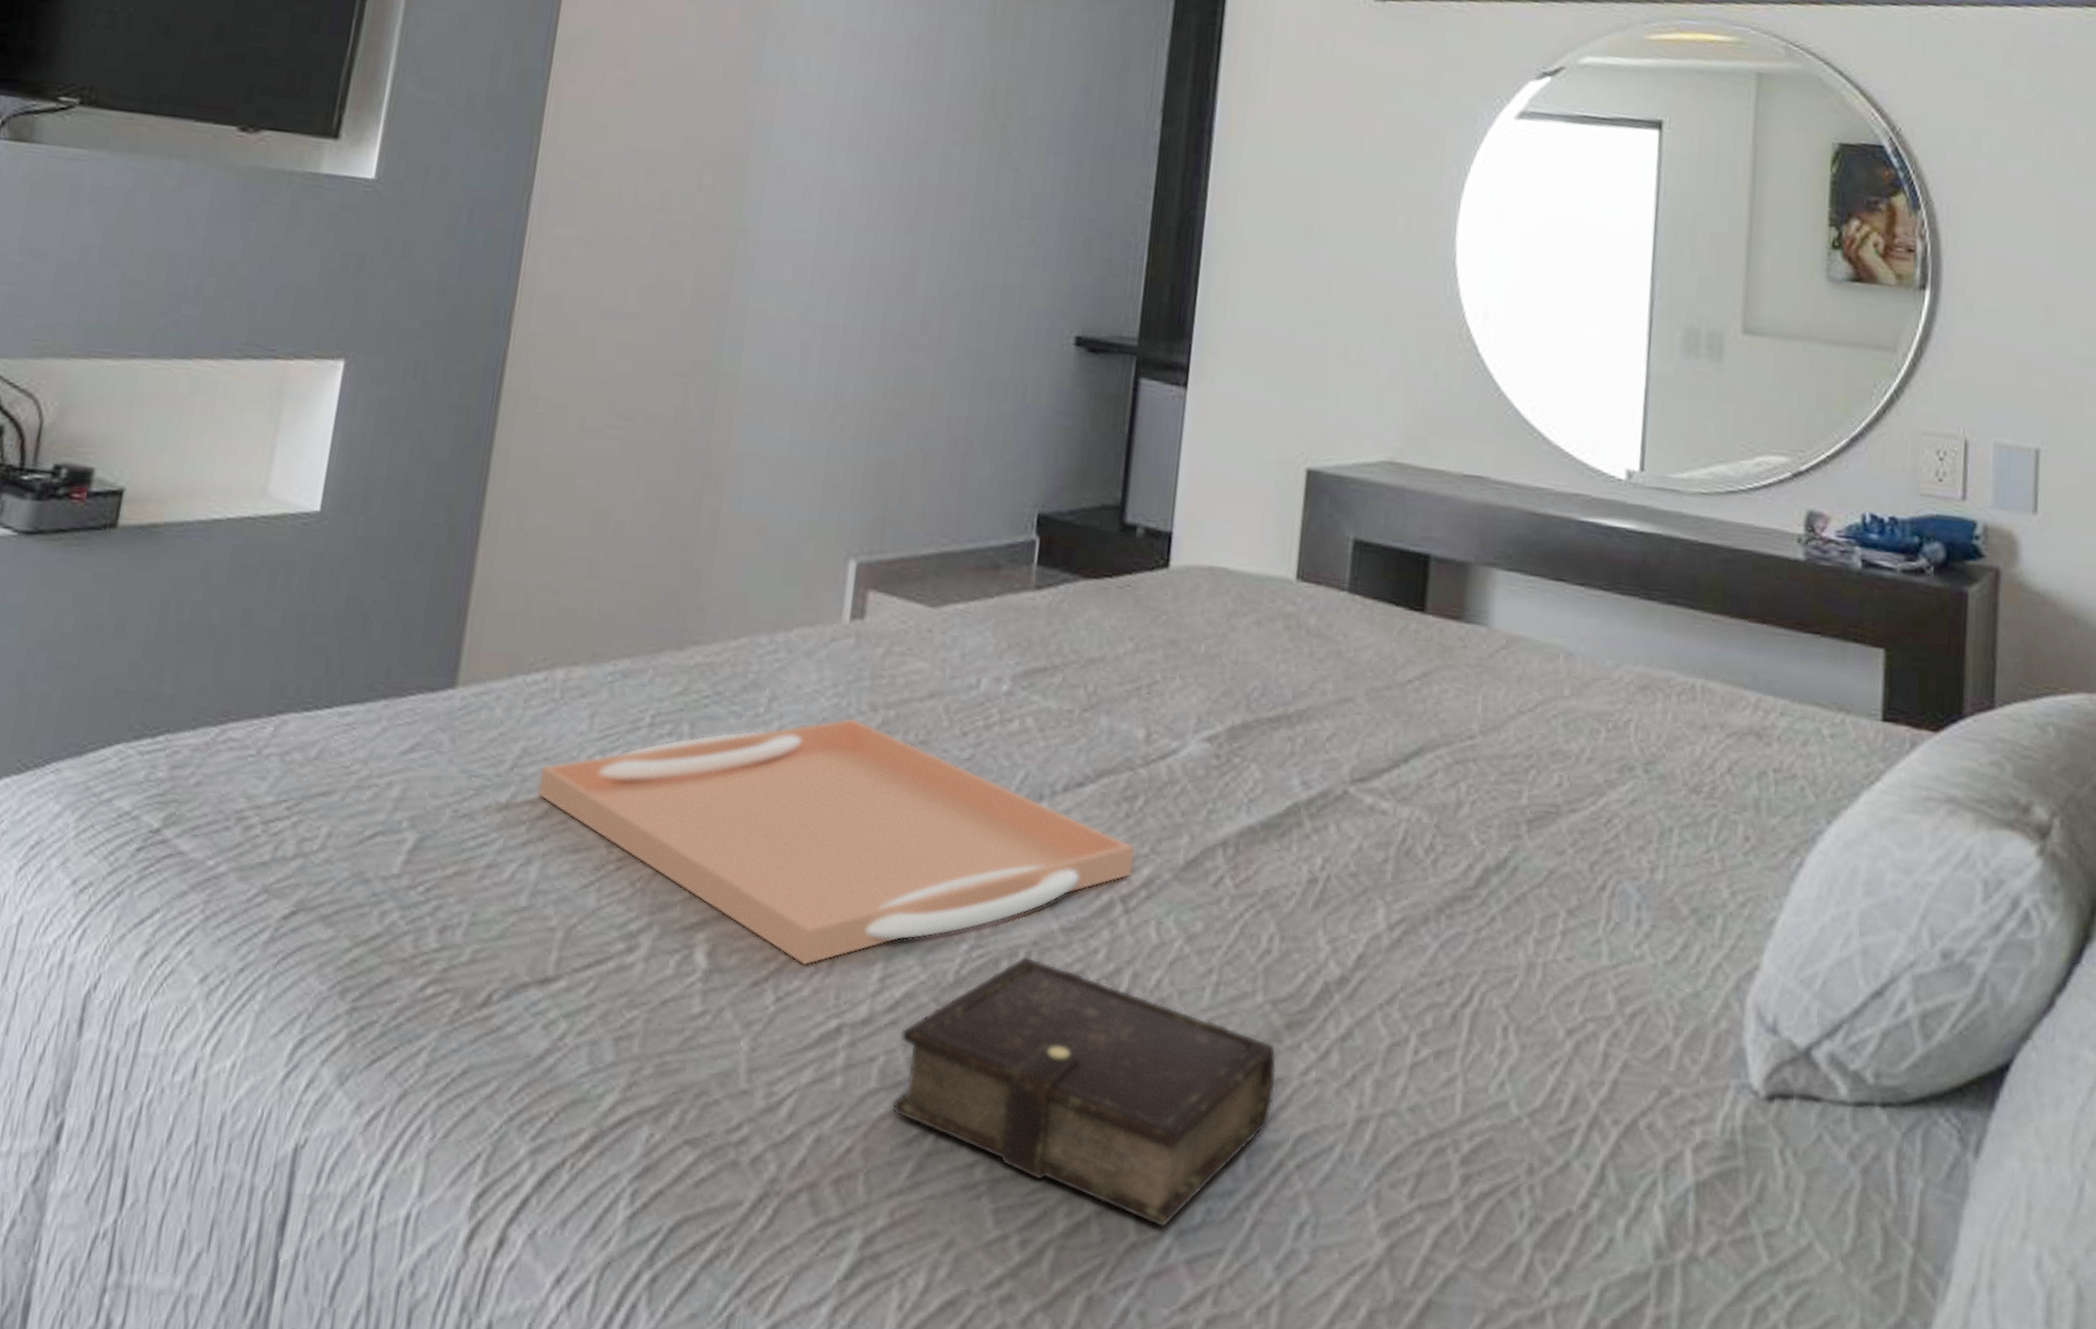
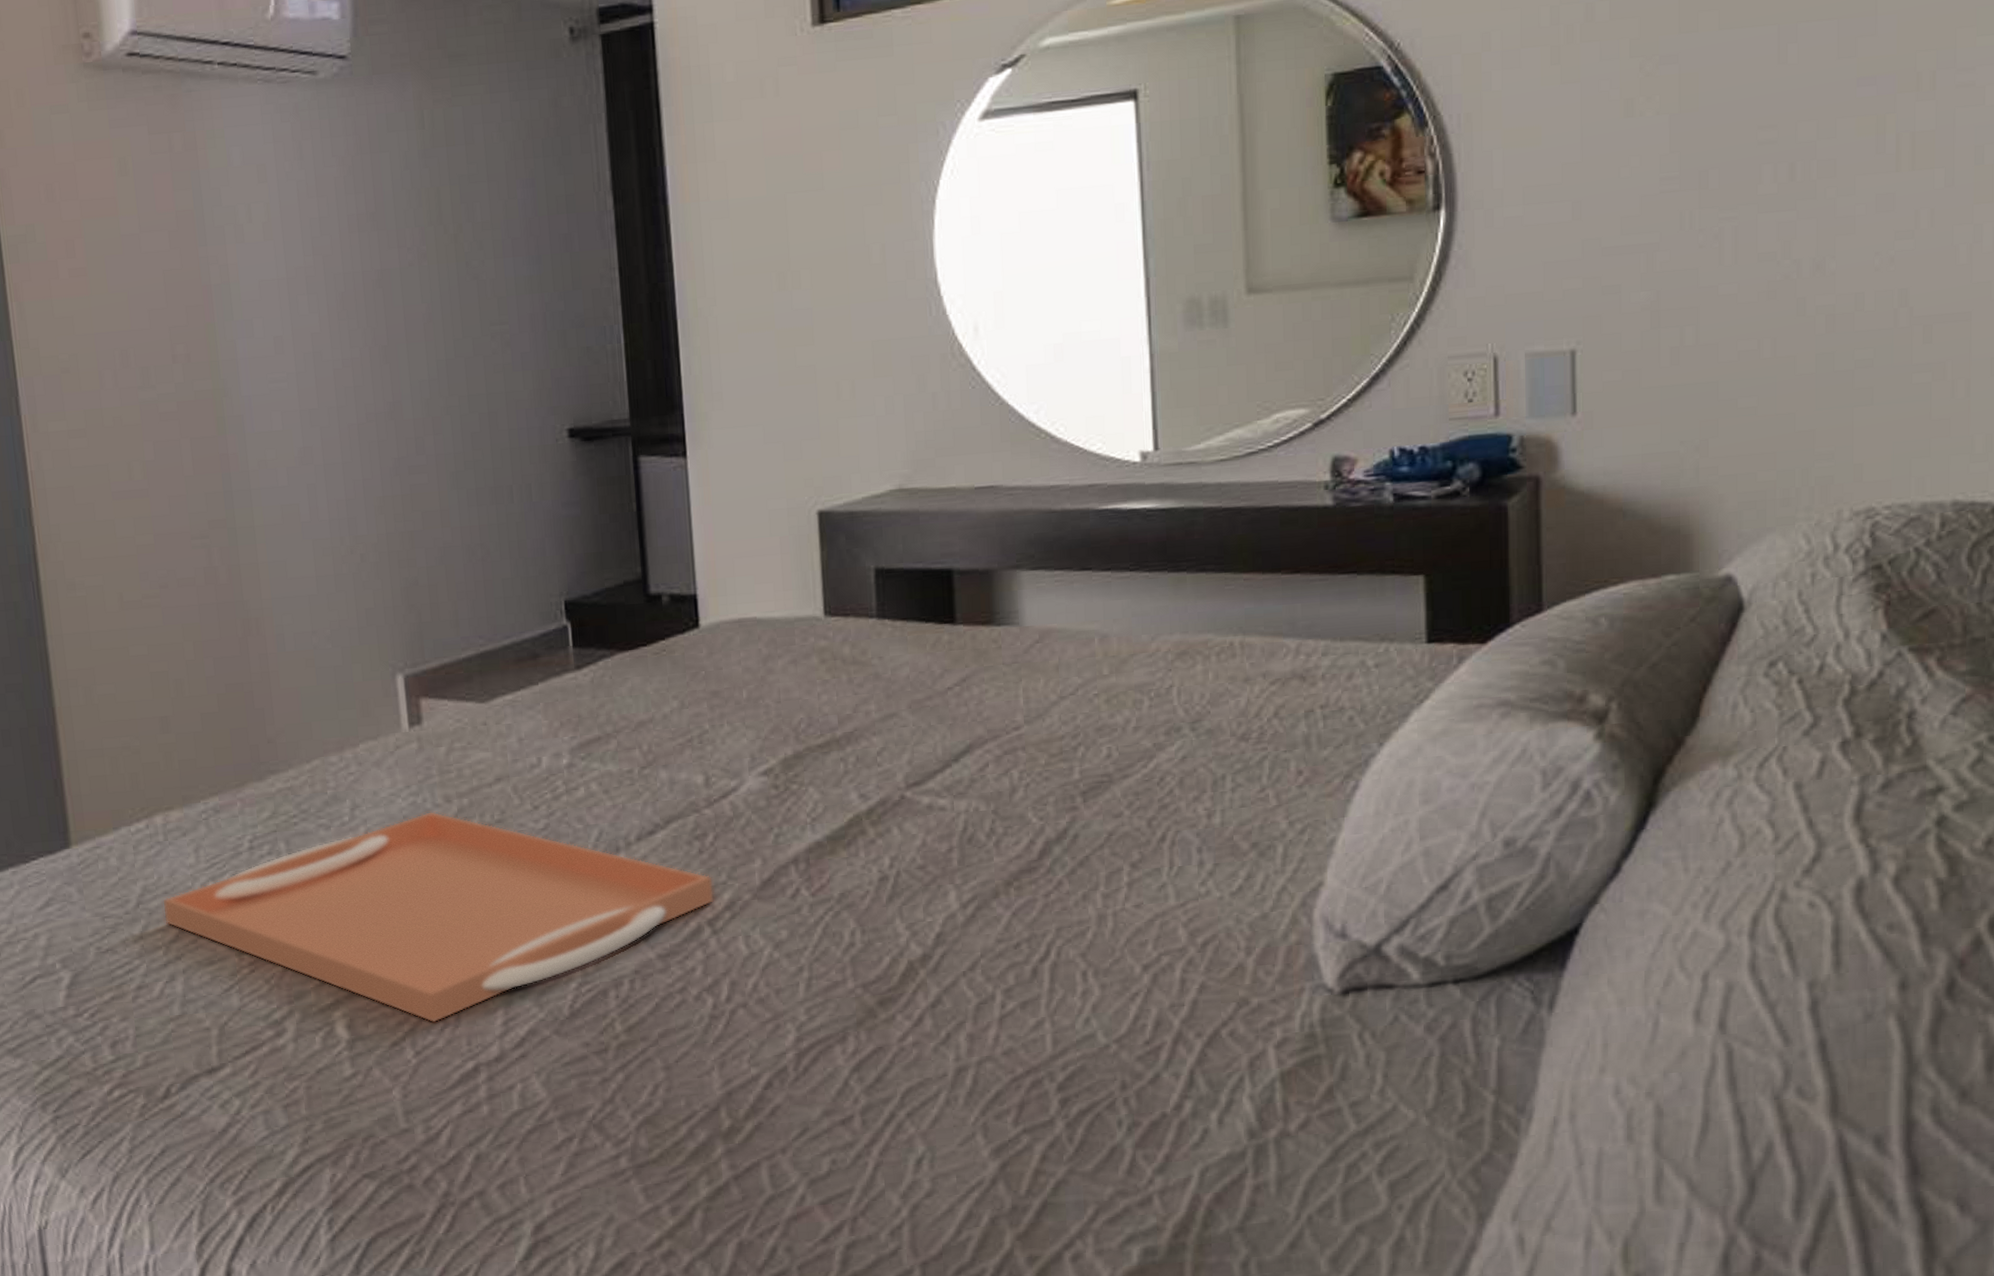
book: present [892,956,1277,1228] -> none [531,984,878,1181]

